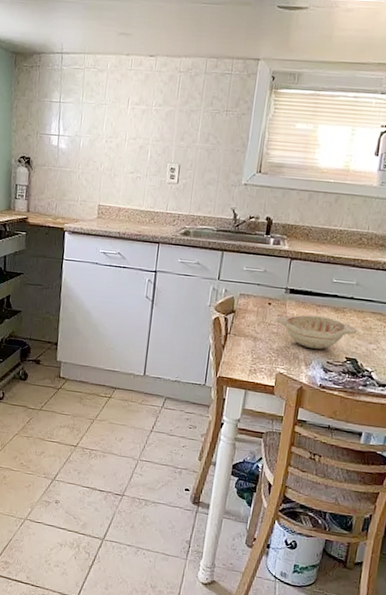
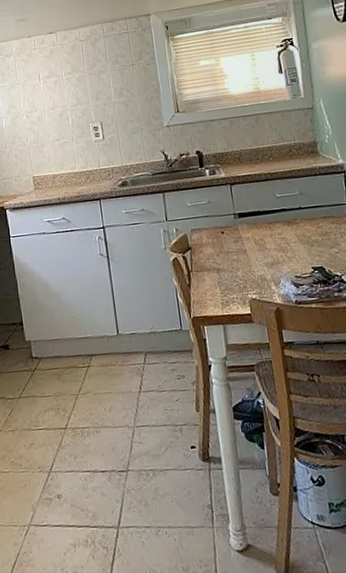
decorative bowl: present [274,315,359,349] -> none [231,232,316,267]

